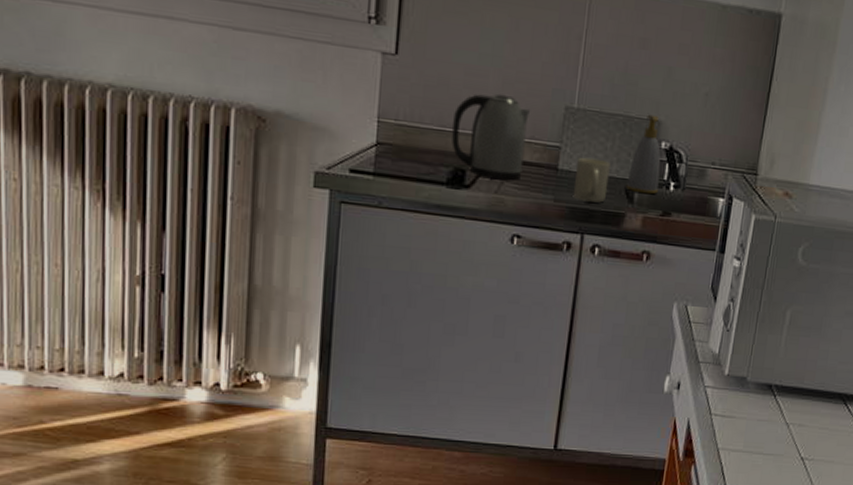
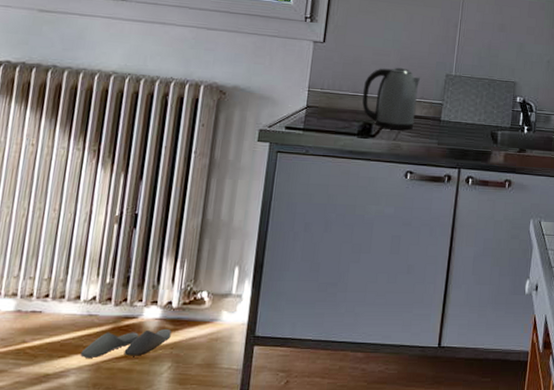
slippers: none [113,415,222,444] -> present [80,329,172,358]
mug: present [573,157,611,203] -> none [452,110,480,144]
soap bottle: present [626,114,661,195] -> none [491,78,517,137]

